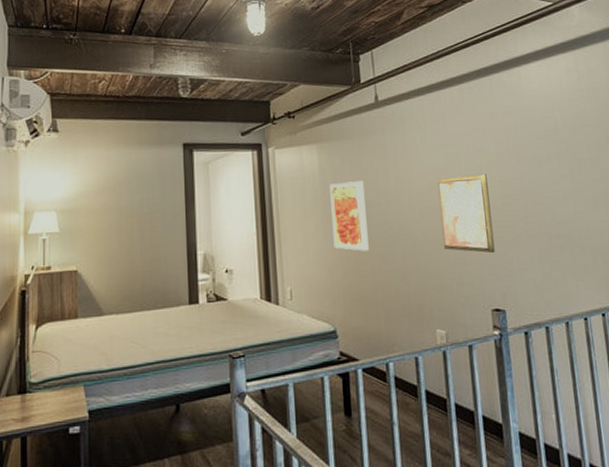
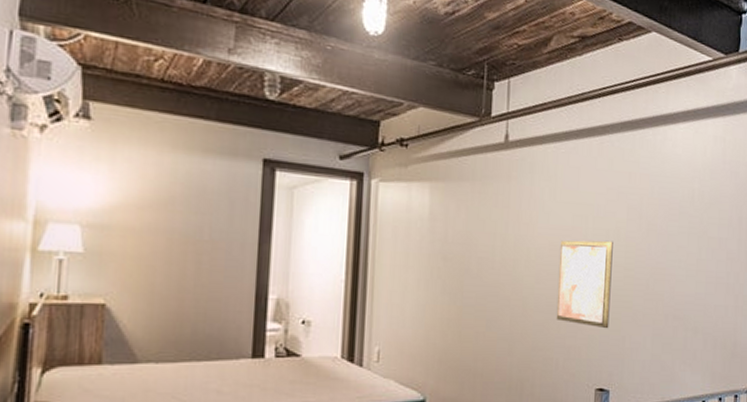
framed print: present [329,181,369,251] -> none [435,231,479,314]

